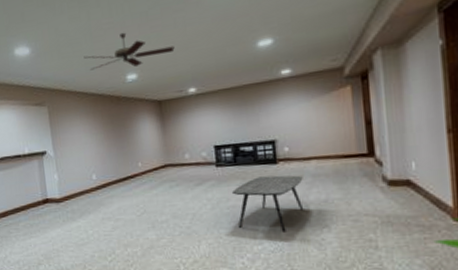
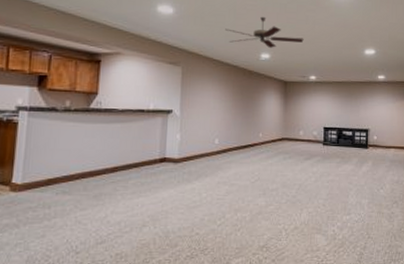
coffee table: present [231,175,304,232] -> none [332,158,384,205]

